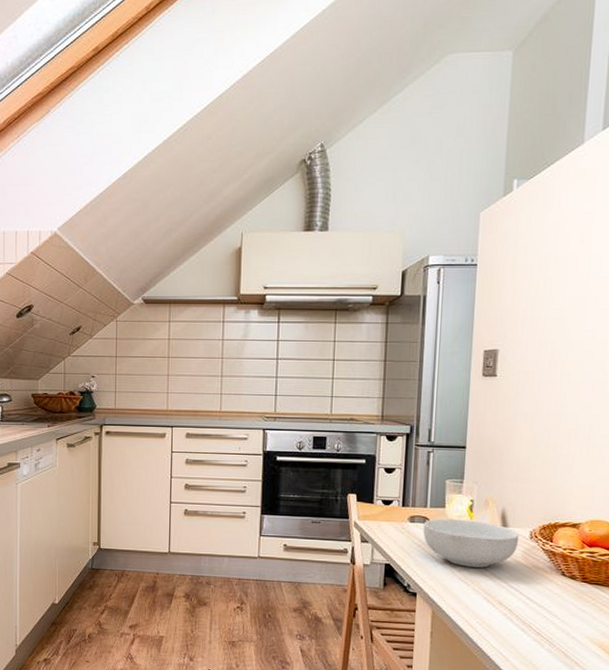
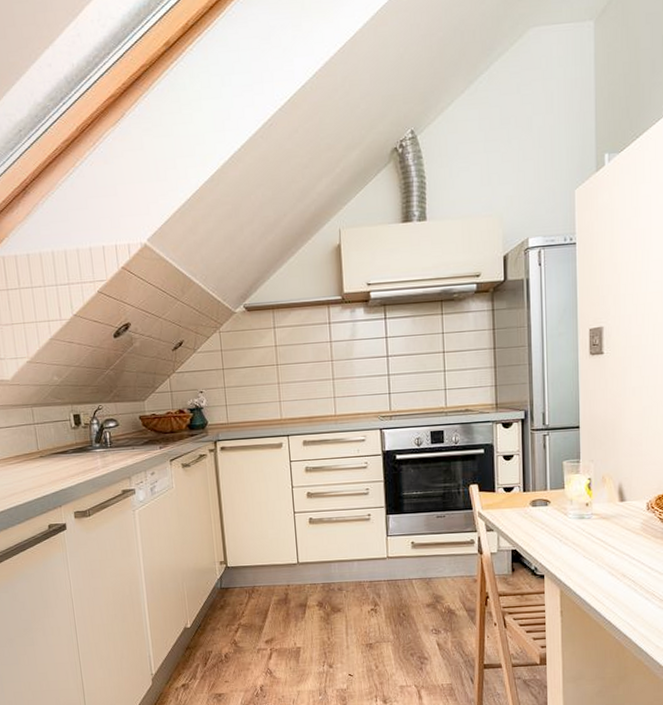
cereal bowl: present [423,519,519,568] -> none [545,498,637,544]

